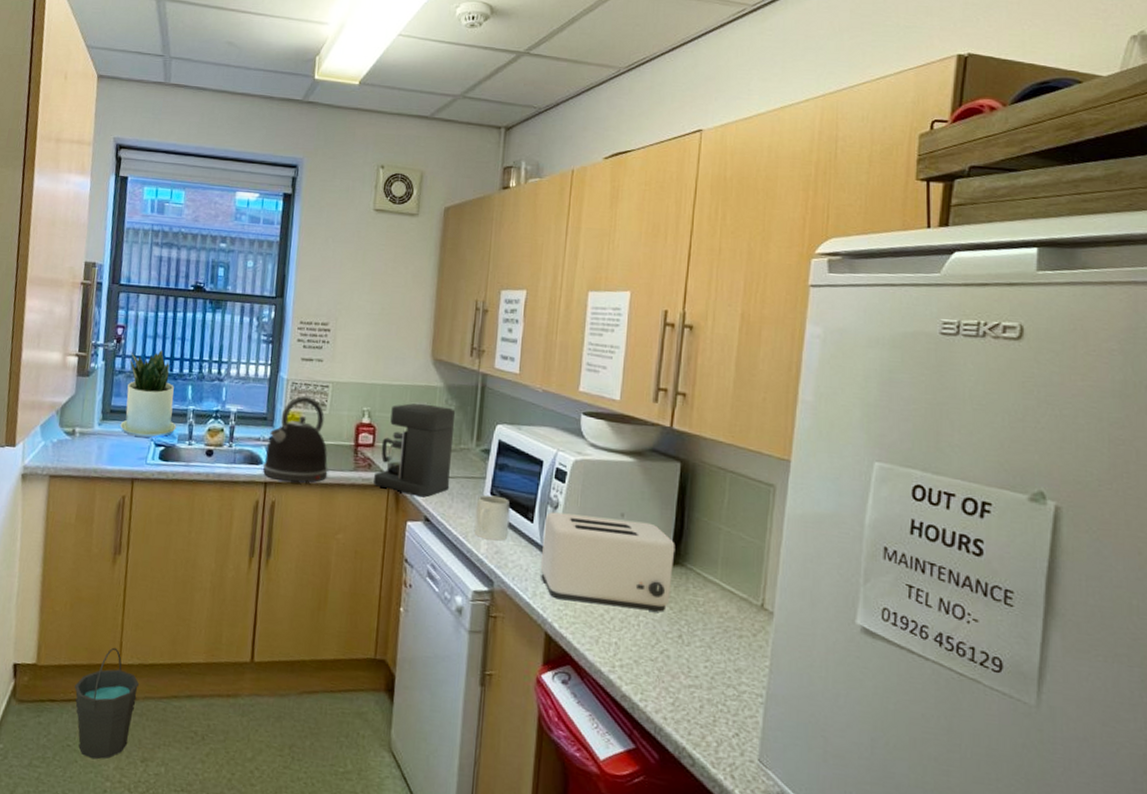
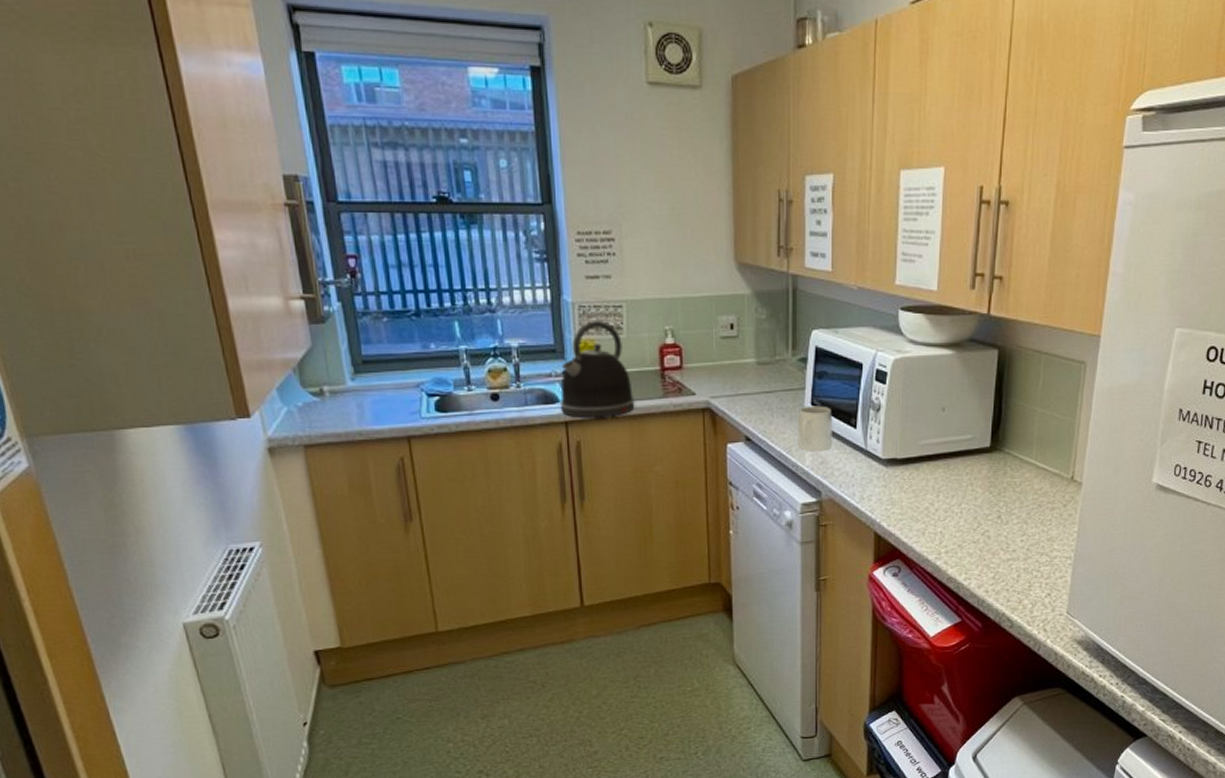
bucket: present [75,647,140,759] -> none [391,616,464,726]
planter: present [120,350,177,438] -> none [370,282,450,388]
coffee maker: present [374,403,456,498] -> none [686,315,768,417]
toaster: present [540,512,675,612] -> none [866,414,994,500]

